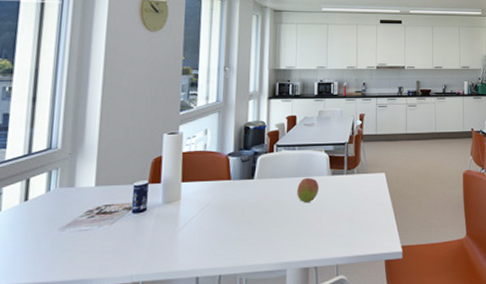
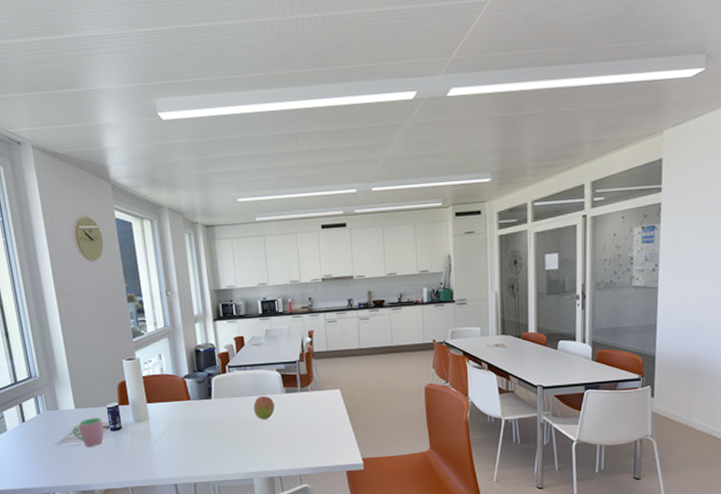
cup: none [86,197,126,233] -> present [73,417,104,447]

